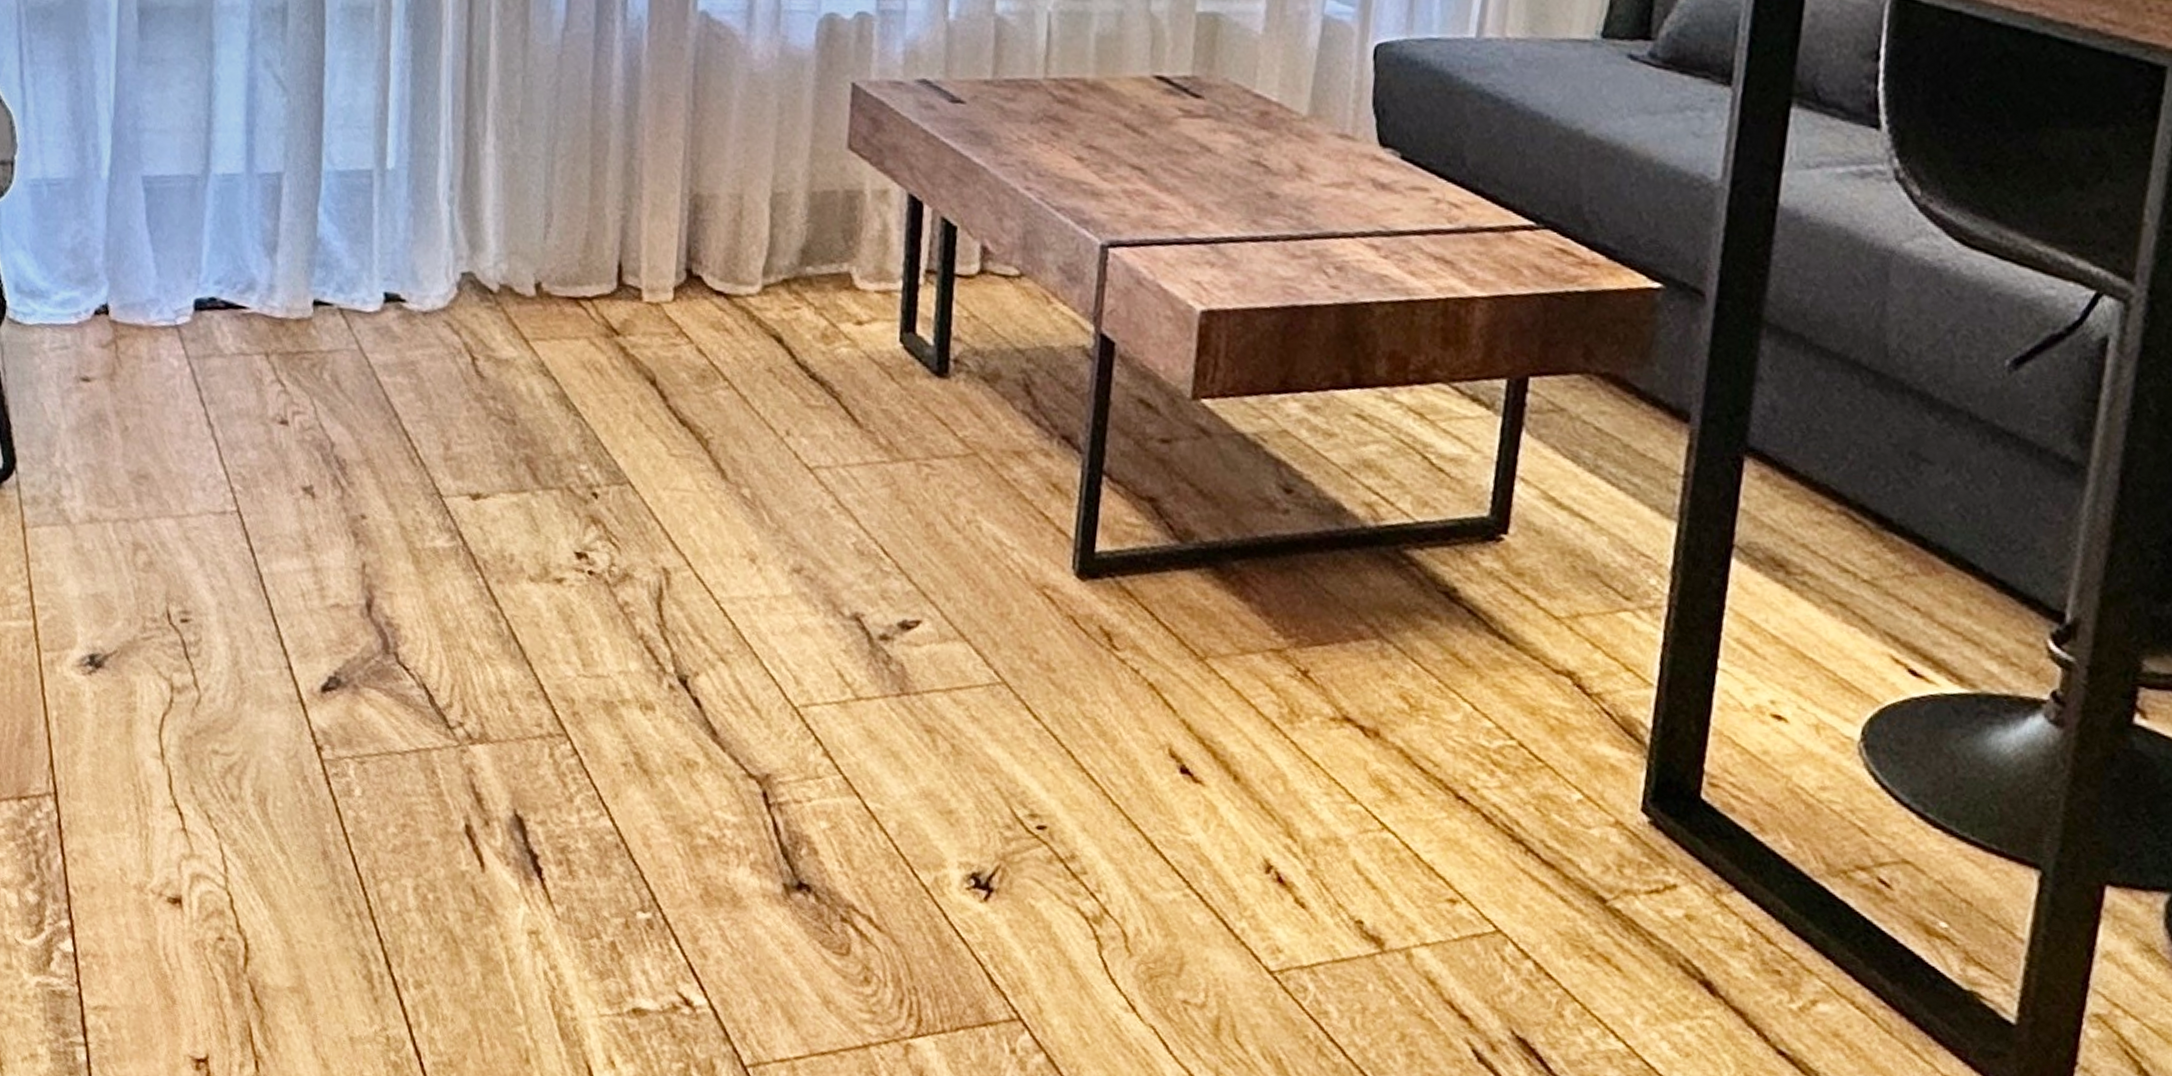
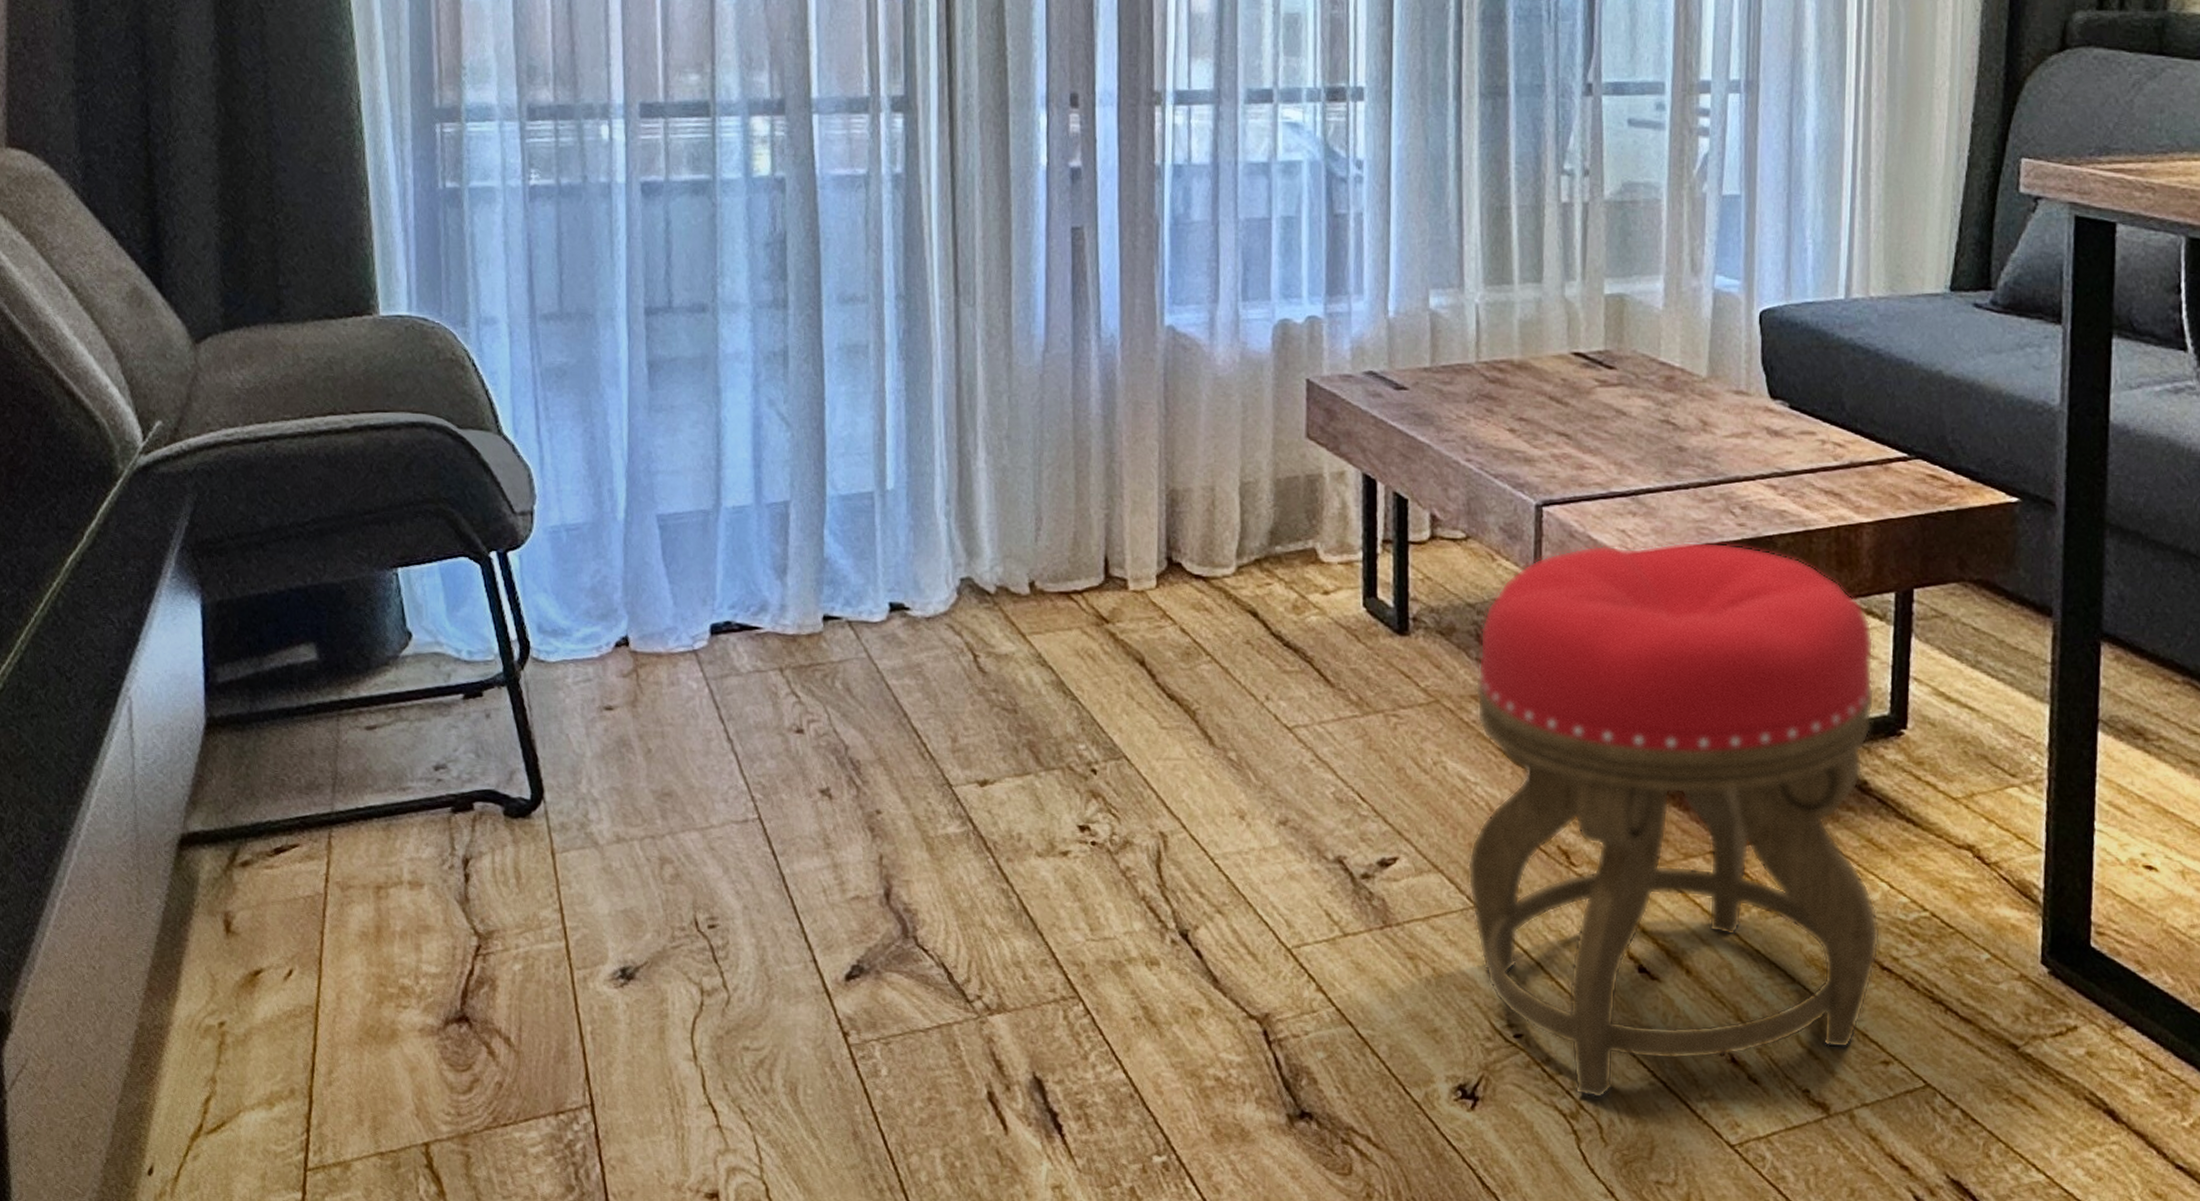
stool: none [996,296,1478,906] -> present [1467,541,1881,1099]

